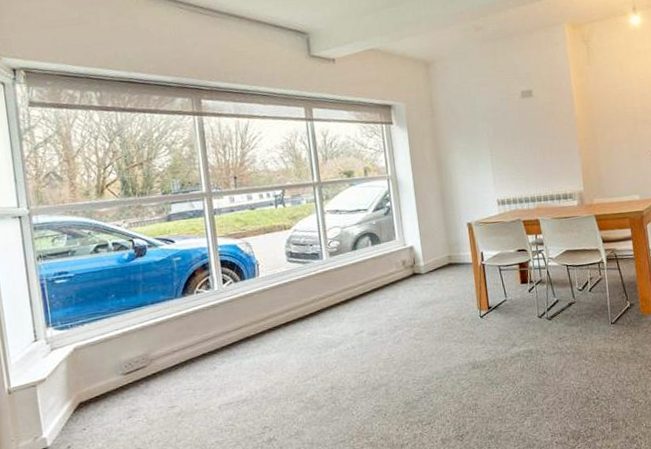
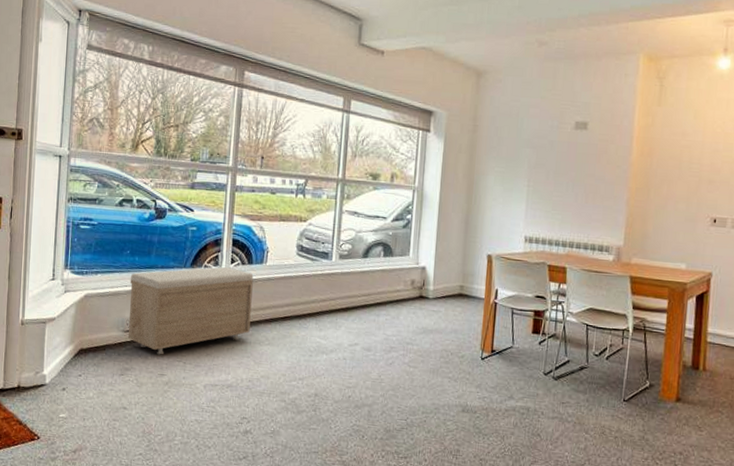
storage bench: none [120,288,255,389] -> present [128,267,254,355]

